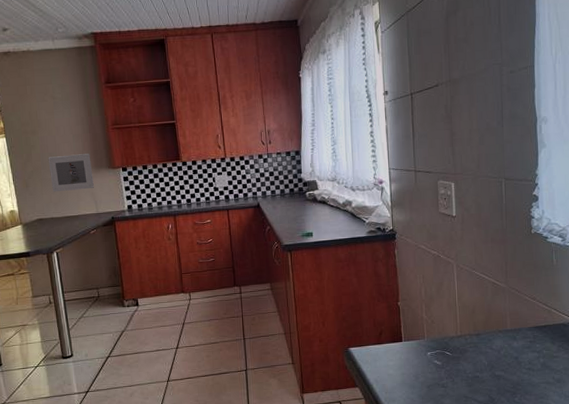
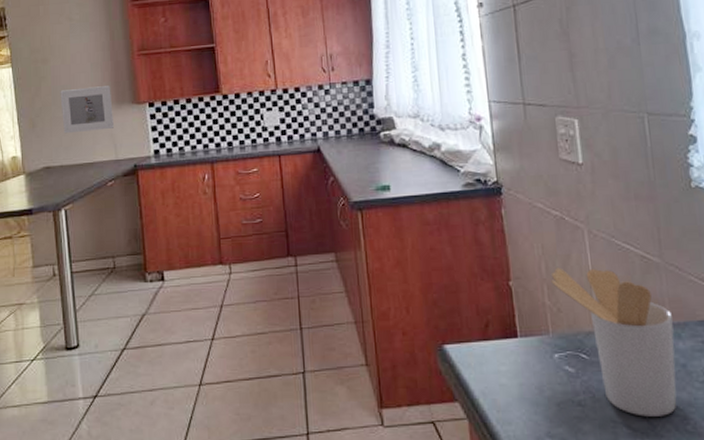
utensil holder: none [428,292,512,393] -> present [551,268,677,417]

